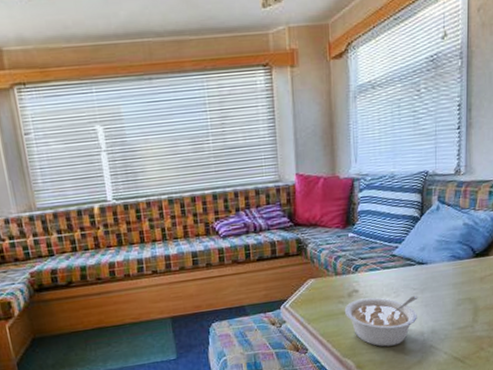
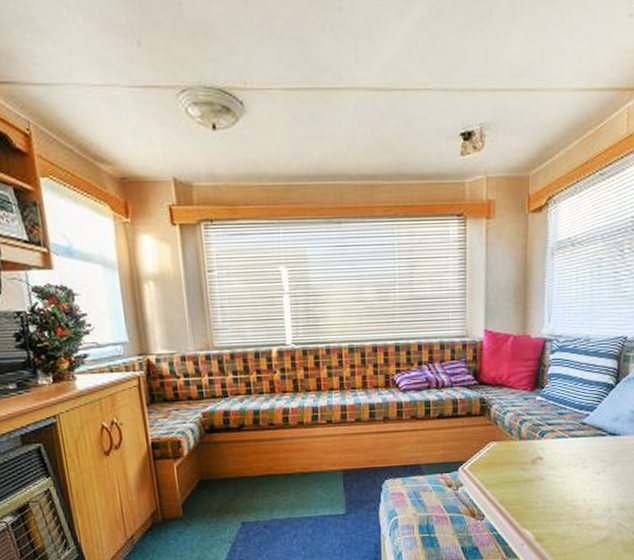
legume: present [344,296,418,347] -> none [526,466,608,521]

